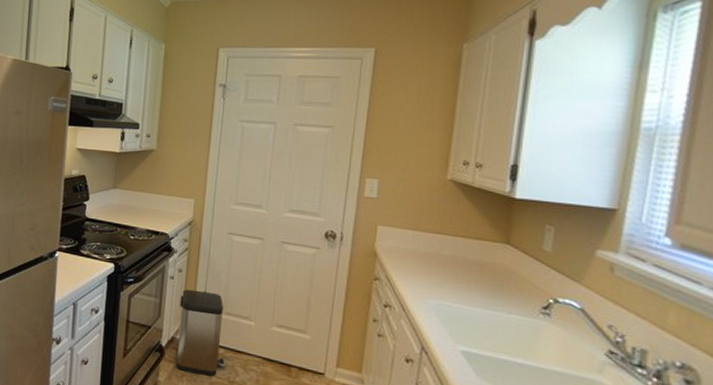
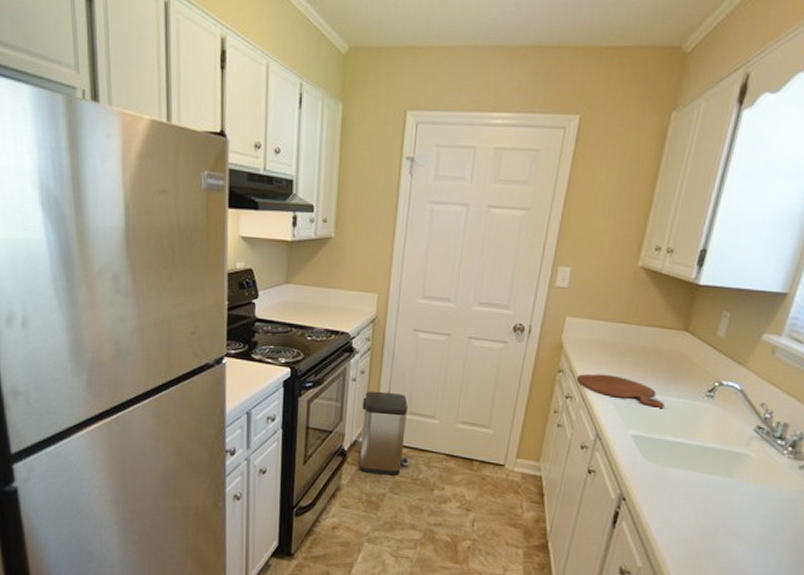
cutting board: none [395,283,494,325] -> present [577,373,665,409]

